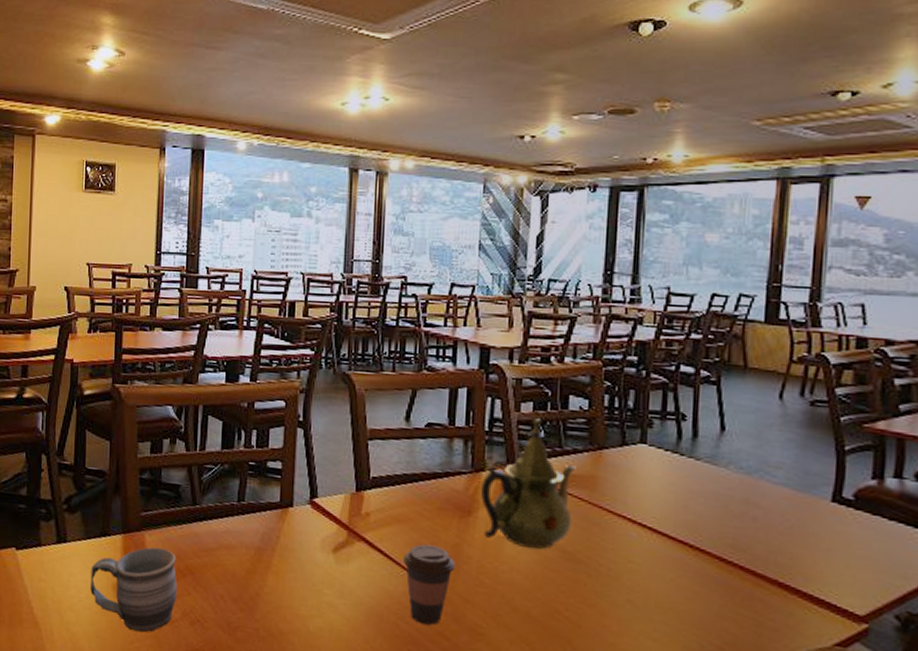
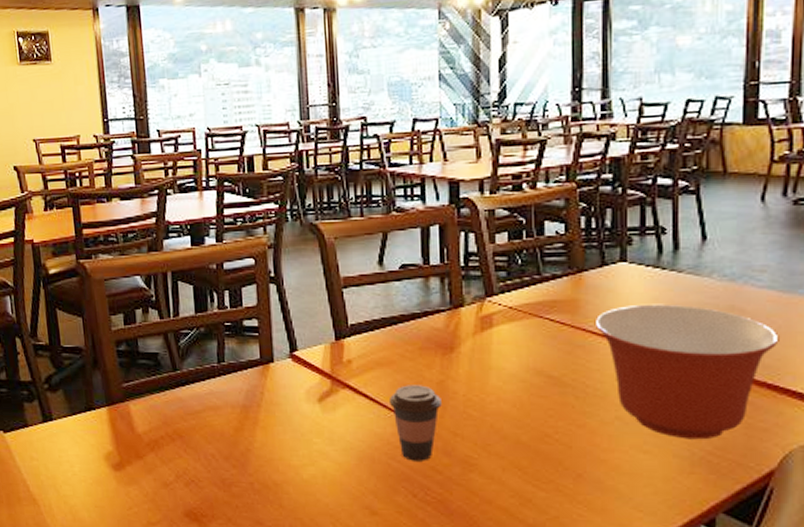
mug: present [90,547,178,633] -> none [80,415,169,498]
teapot: present [480,418,576,550] -> none [460,248,556,378]
mixing bowl: none [611,487,792,634] -> present [594,304,779,440]

